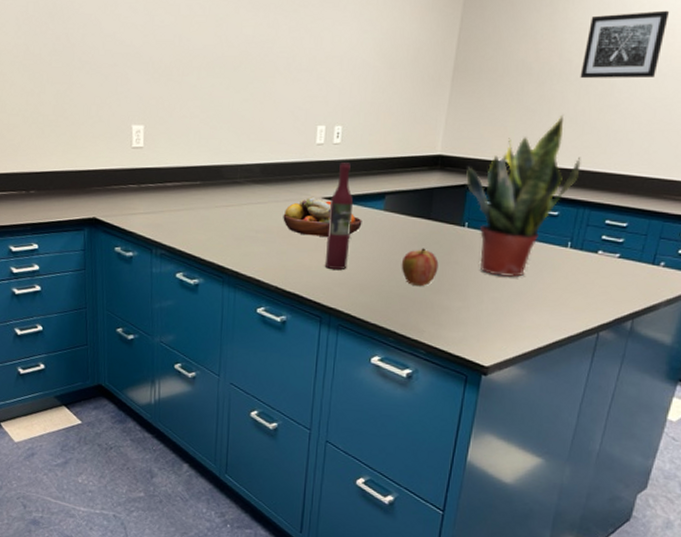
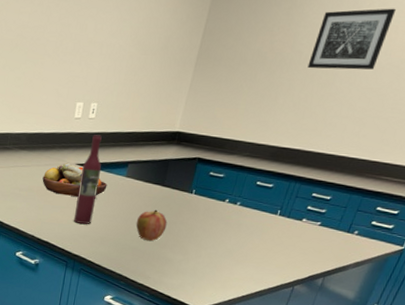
potted plant: present [466,114,581,277] -> none [197,100,299,237]

